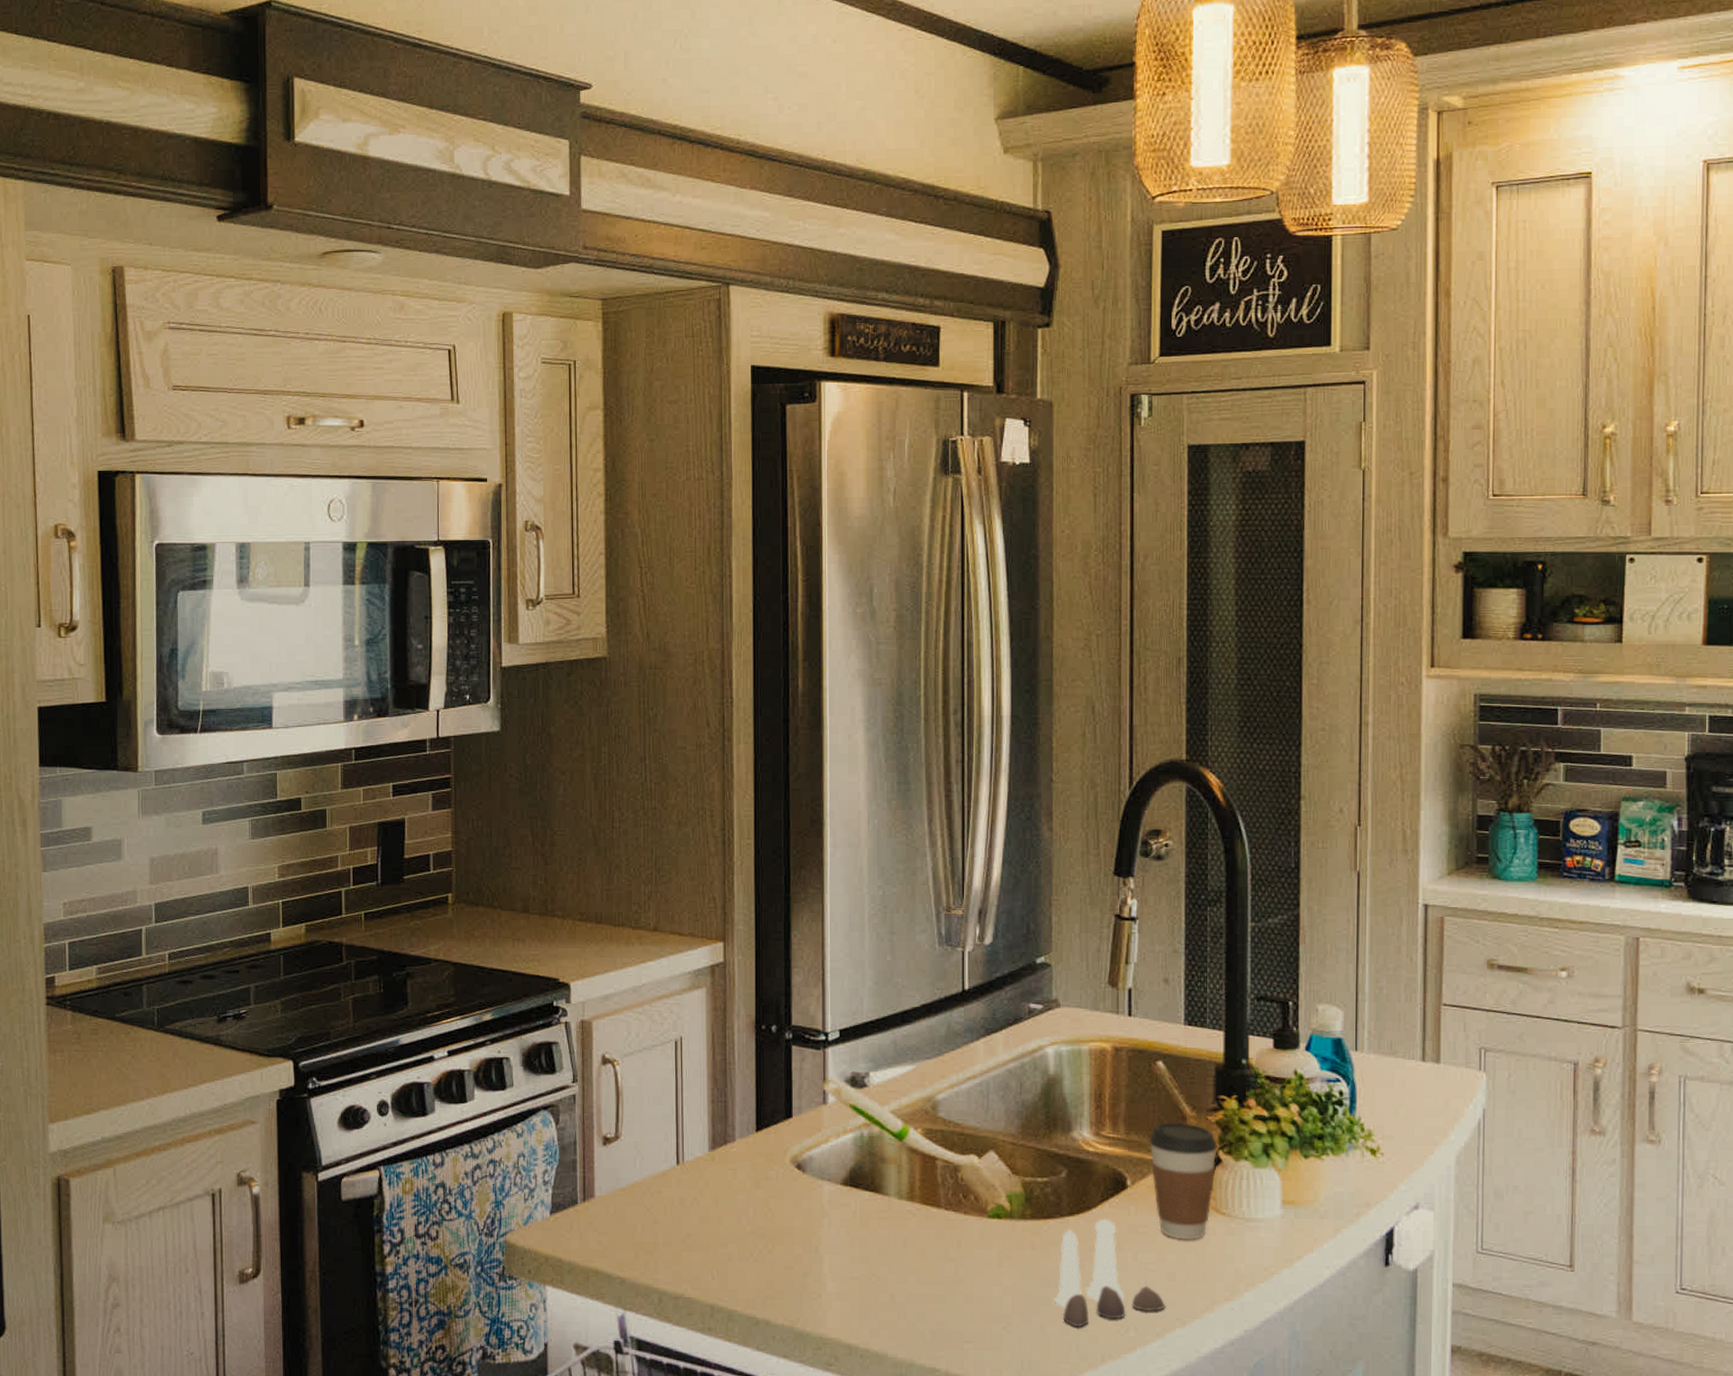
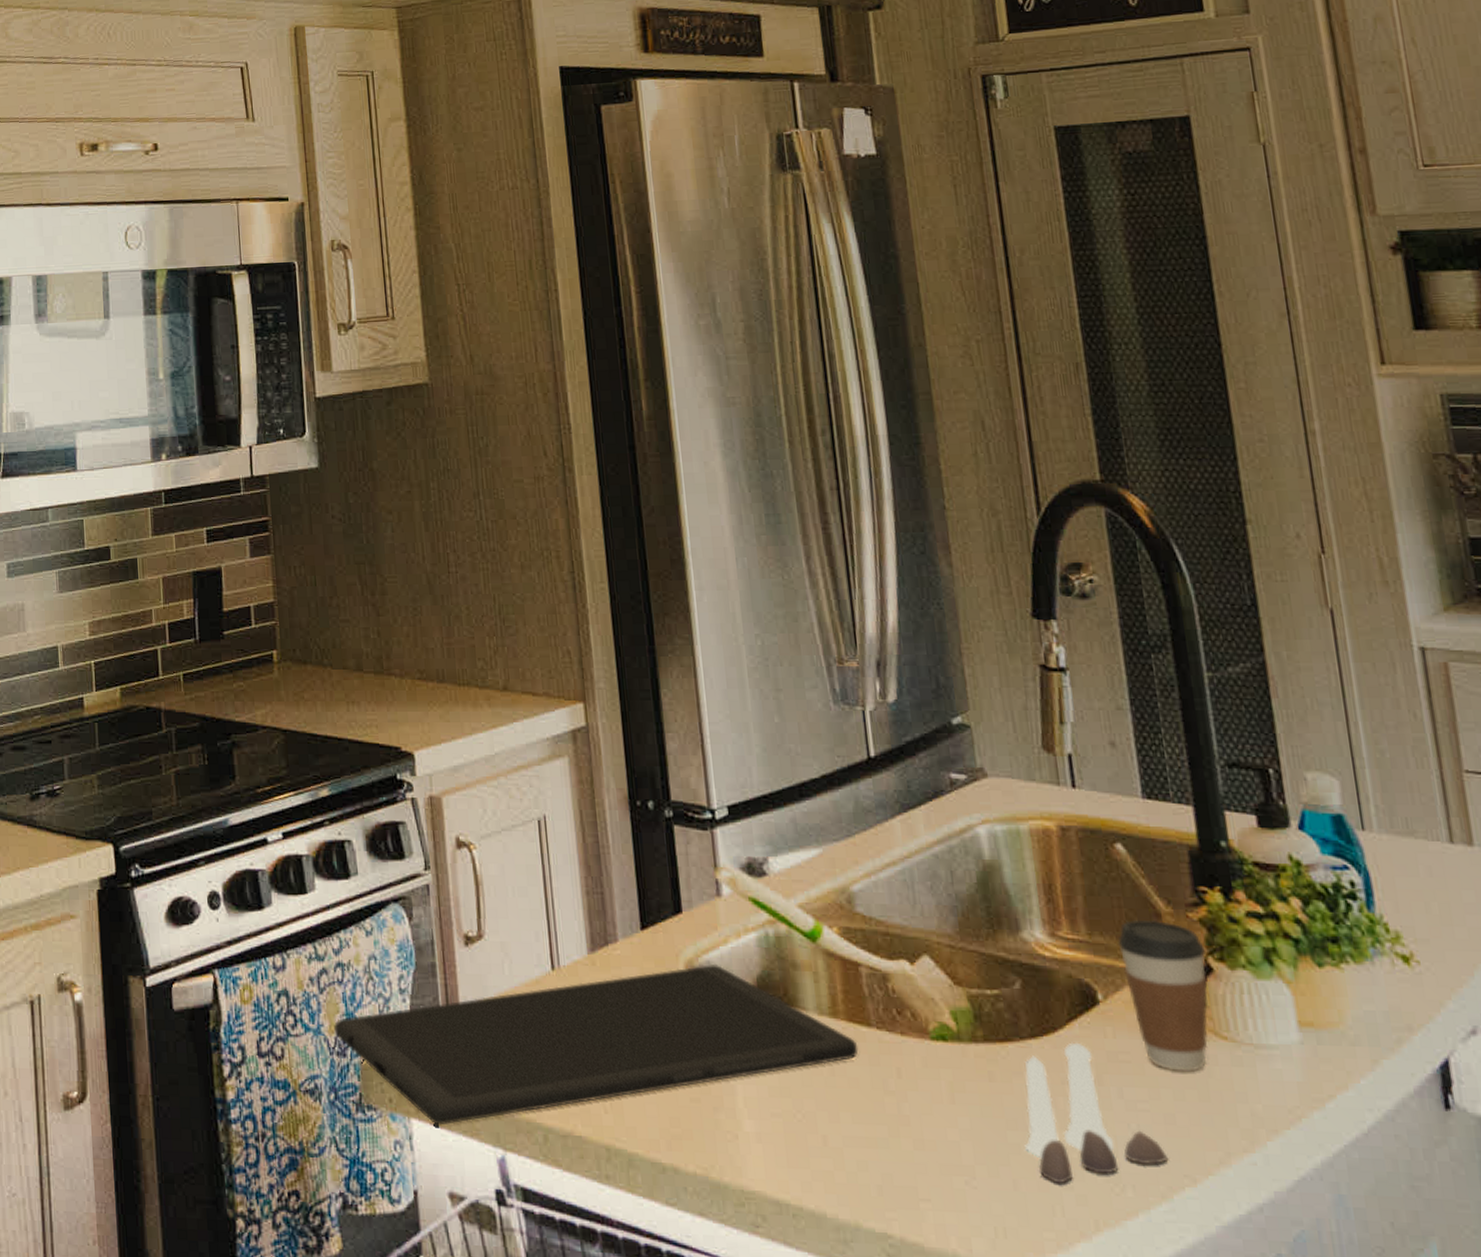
cutting board: none [483,1158,928,1291] -> present [333,963,859,1125]

